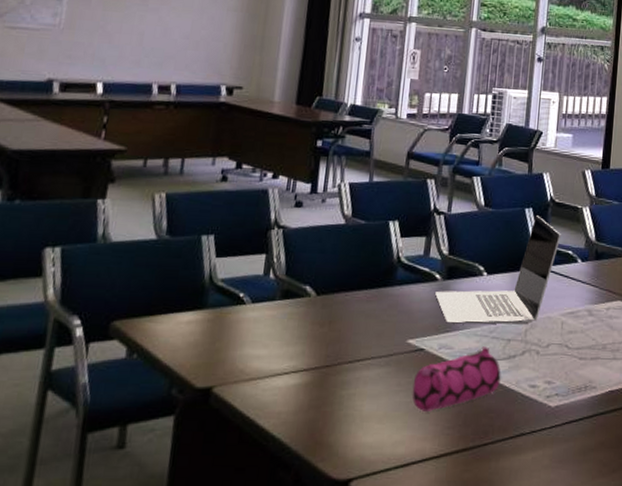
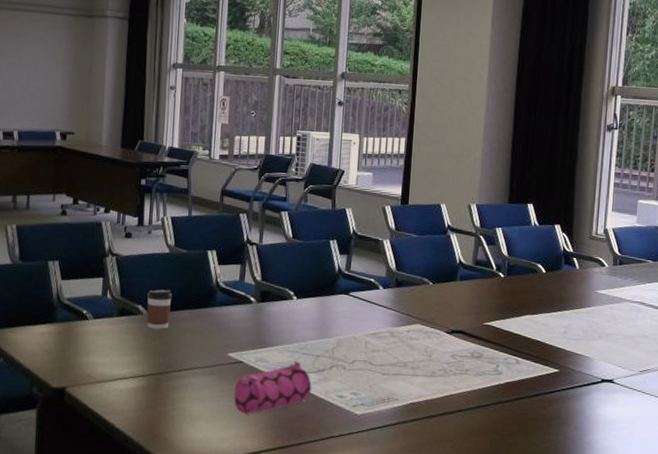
coffee cup: none [315,266,346,314] -> present [146,289,172,329]
laptop: present [435,215,562,325] -> none [251,247,364,343]

